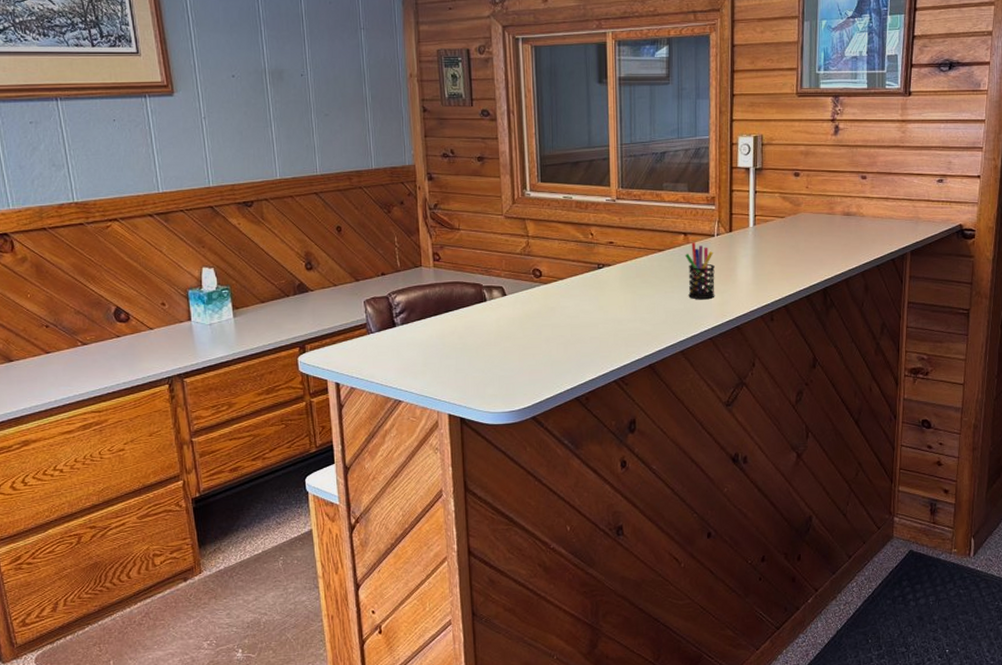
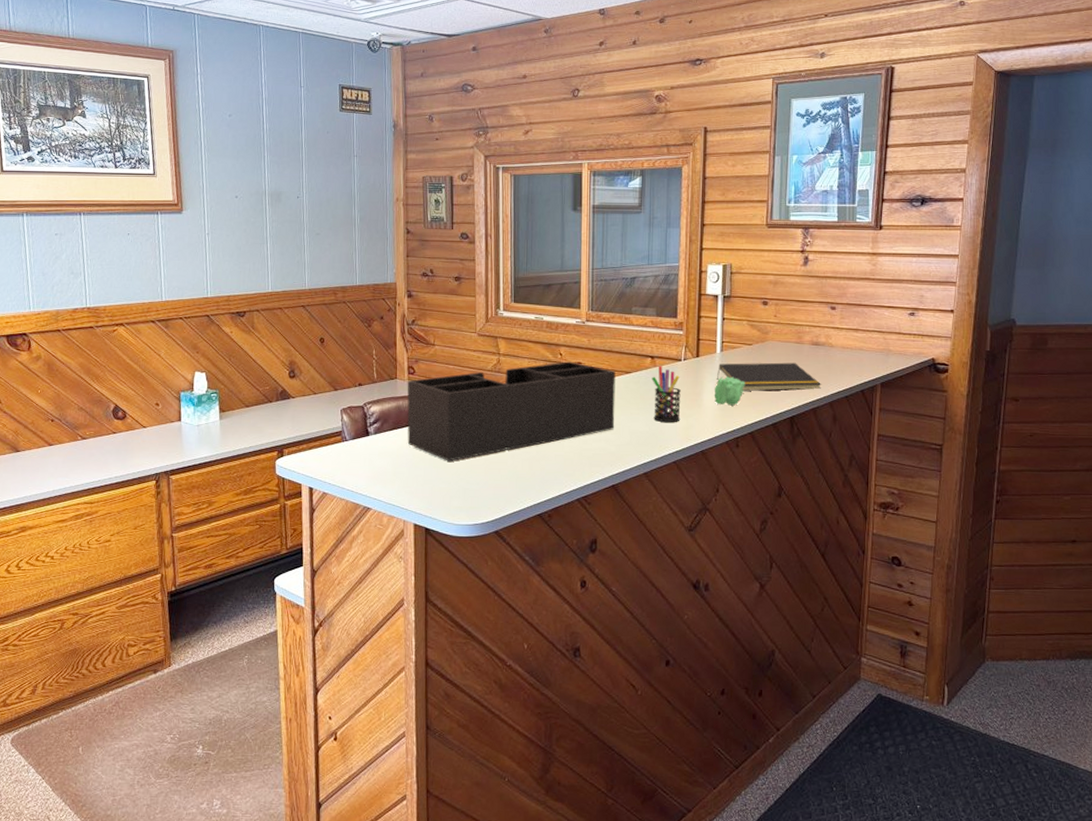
desk organizer: none [433,241,650,349] -> present [407,361,616,461]
flower: none [747,250,779,280] -> present [714,376,745,406]
notepad: none [750,234,853,264] -> present [716,362,821,391]

